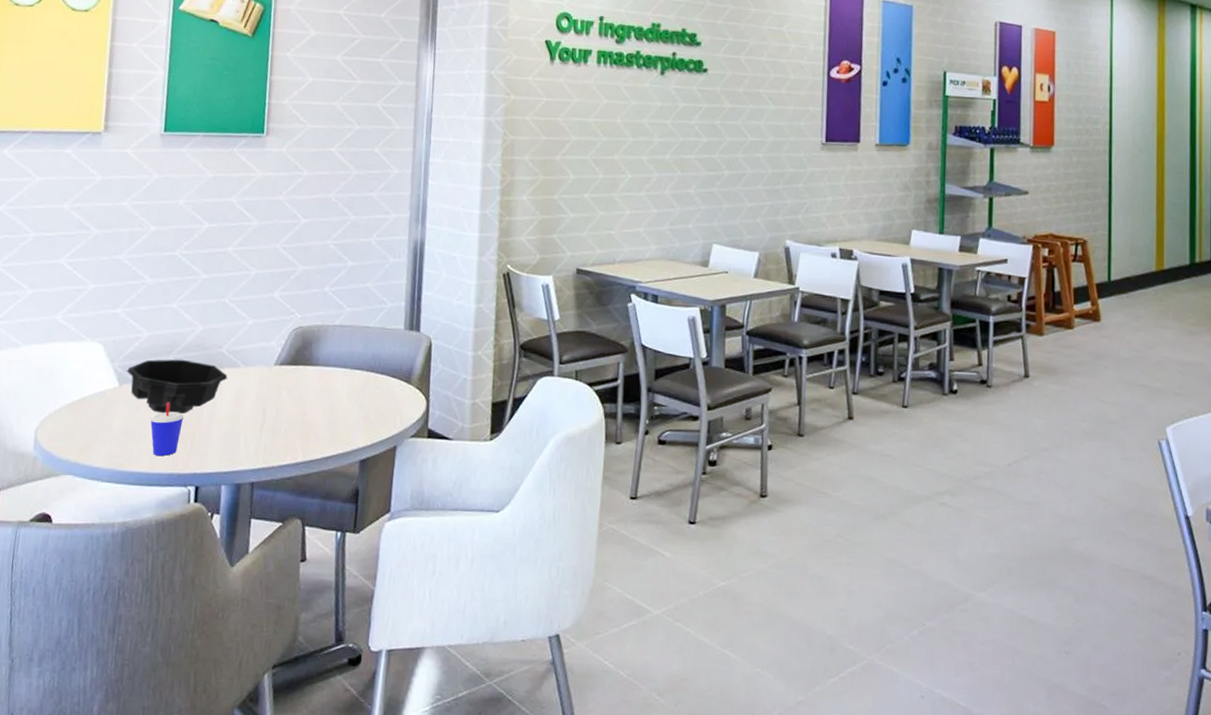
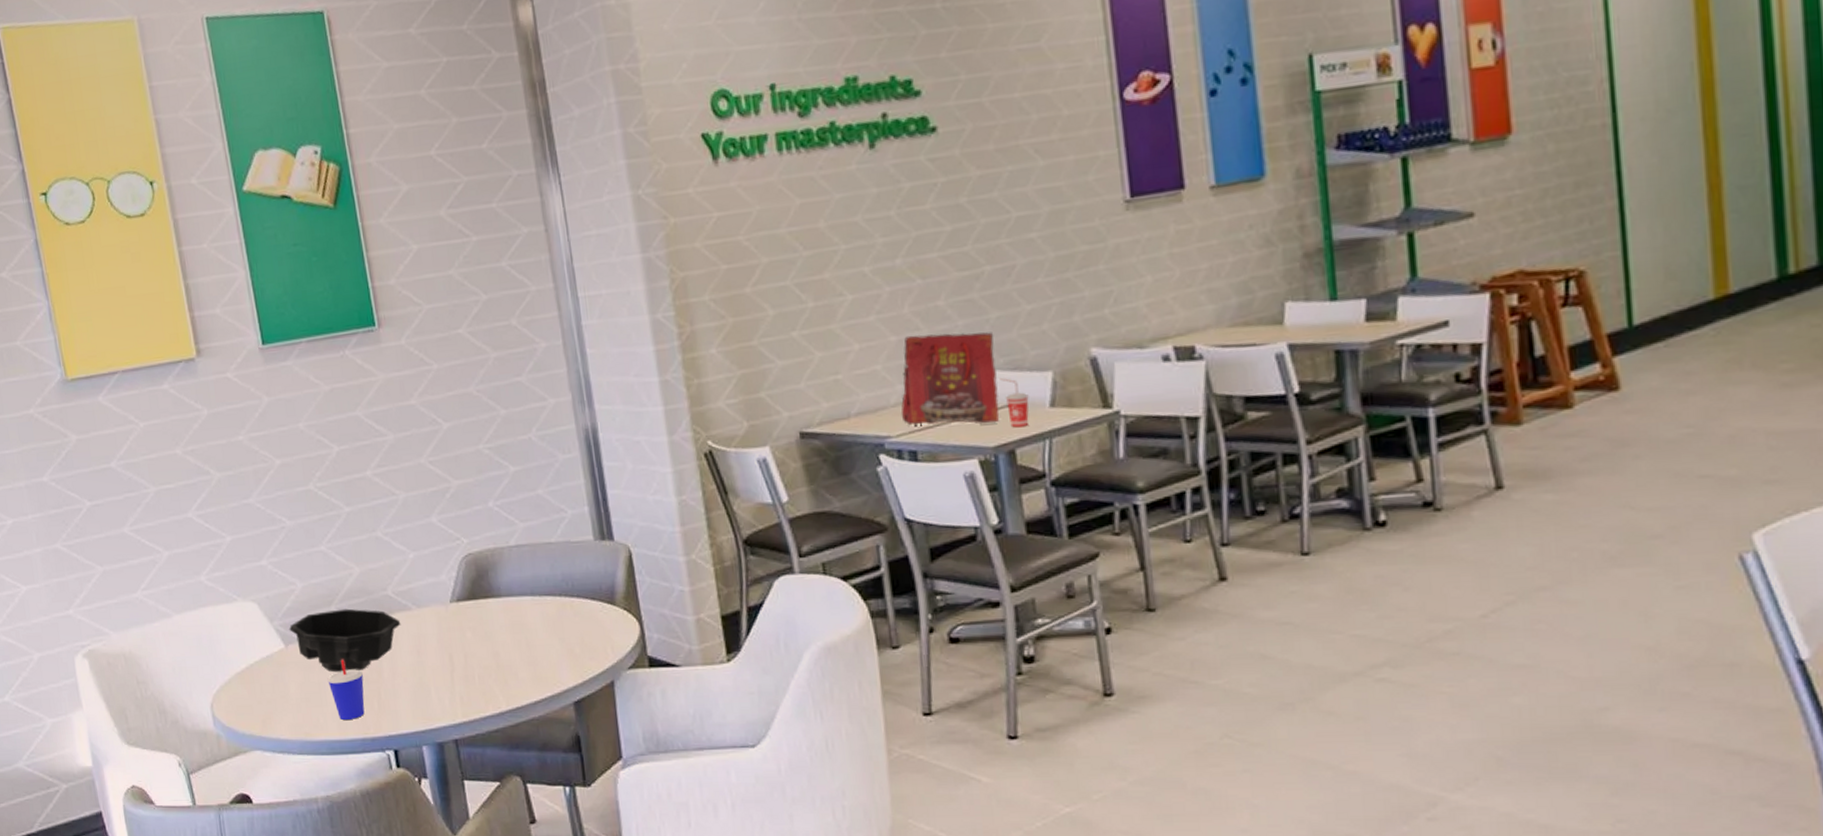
shopping bag: none [651,210,724,282] -> present [901,332,1000,426]
beverage cup: none [723,252,741,289] -> present [1000,378,1029,428]

